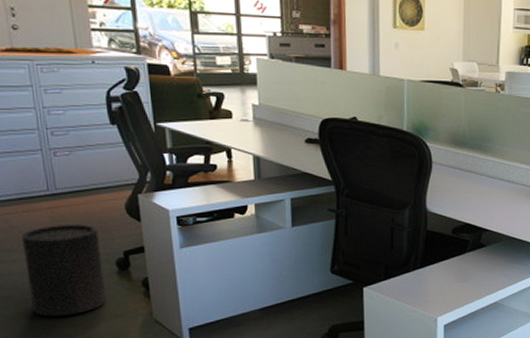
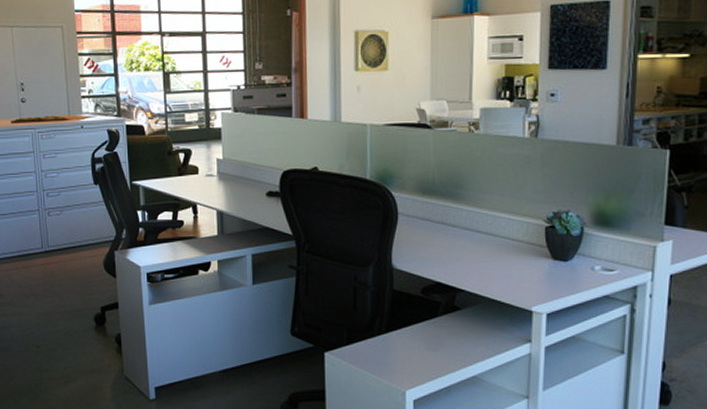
trash can: present [22,225,106,317] -> none [20,280,85,368]

